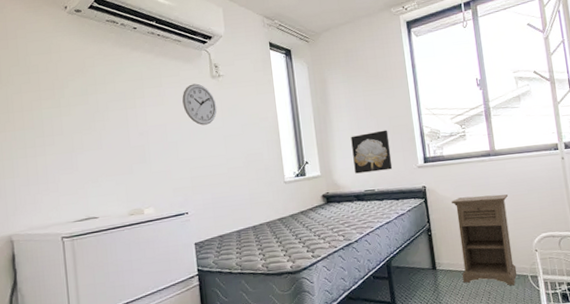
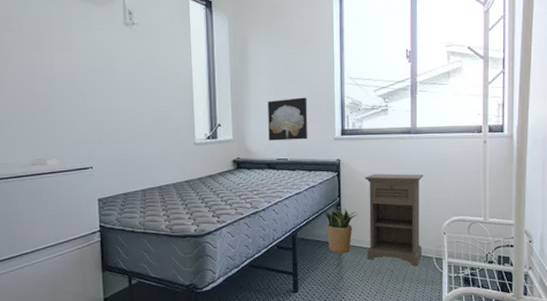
wall clock: present [182,83,217,126] -> none [92,30,129,76]
potted plant: none [413,233,450,279] -> present [322,208,359,253]

